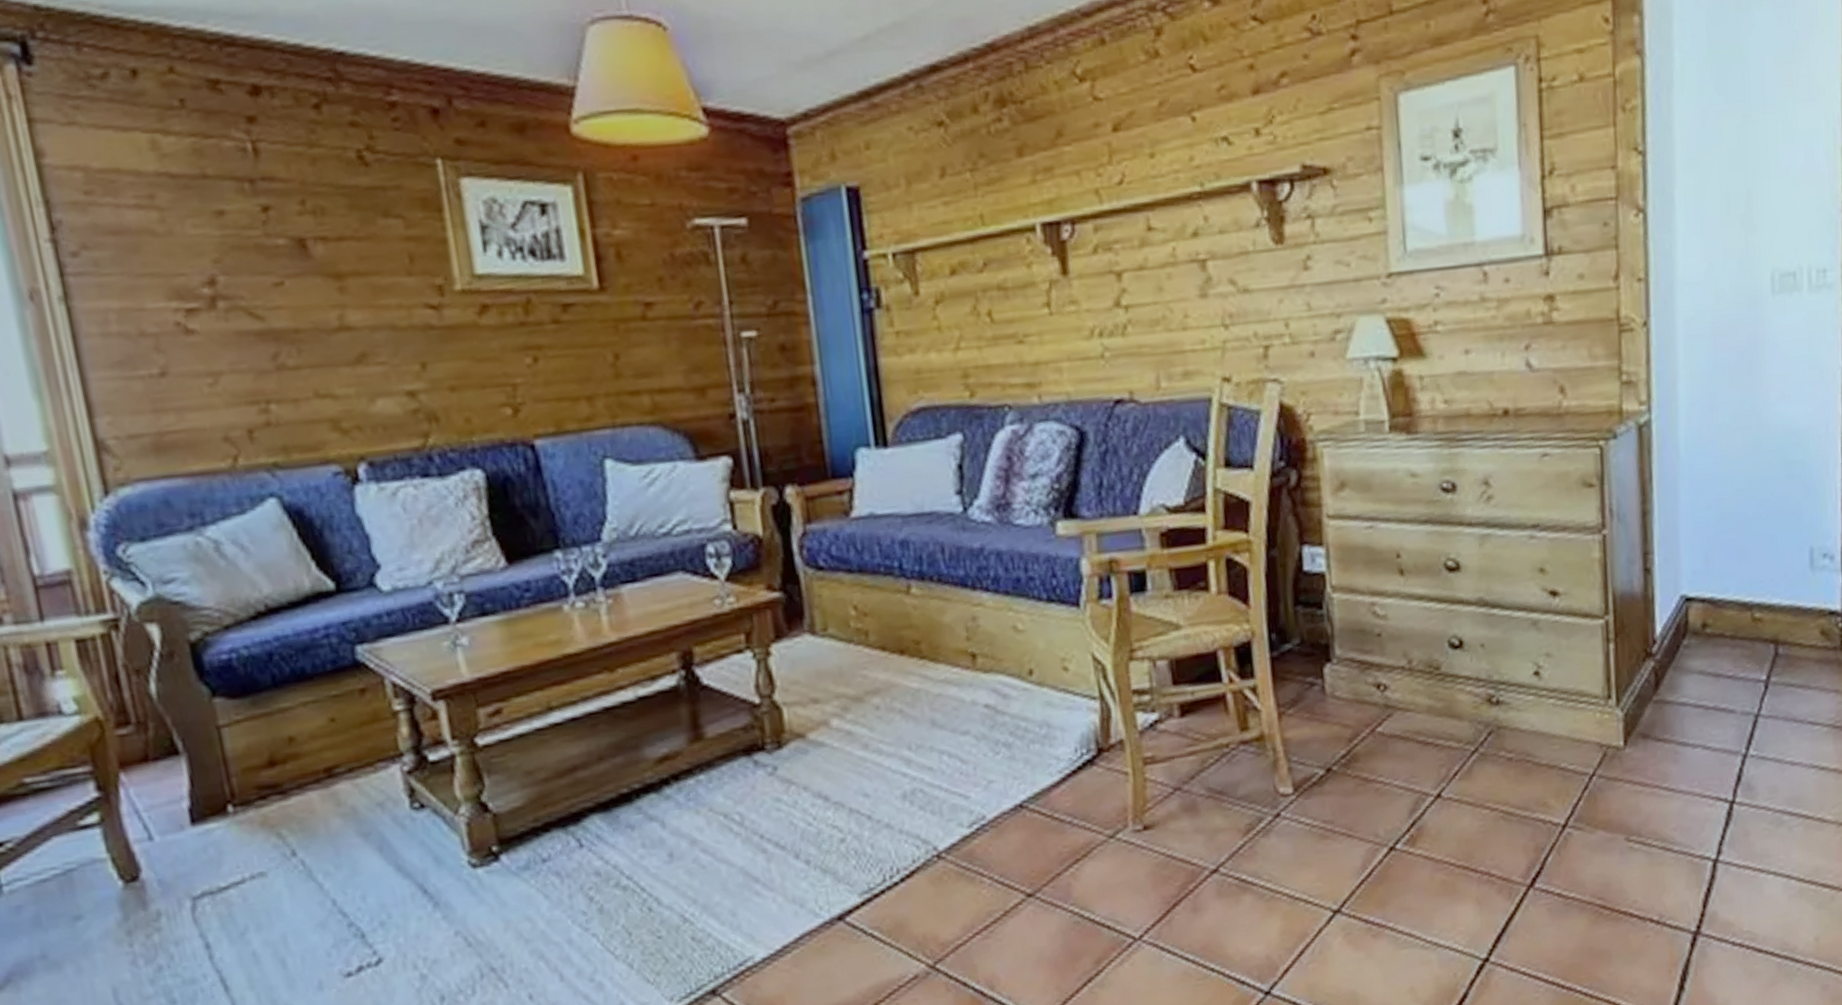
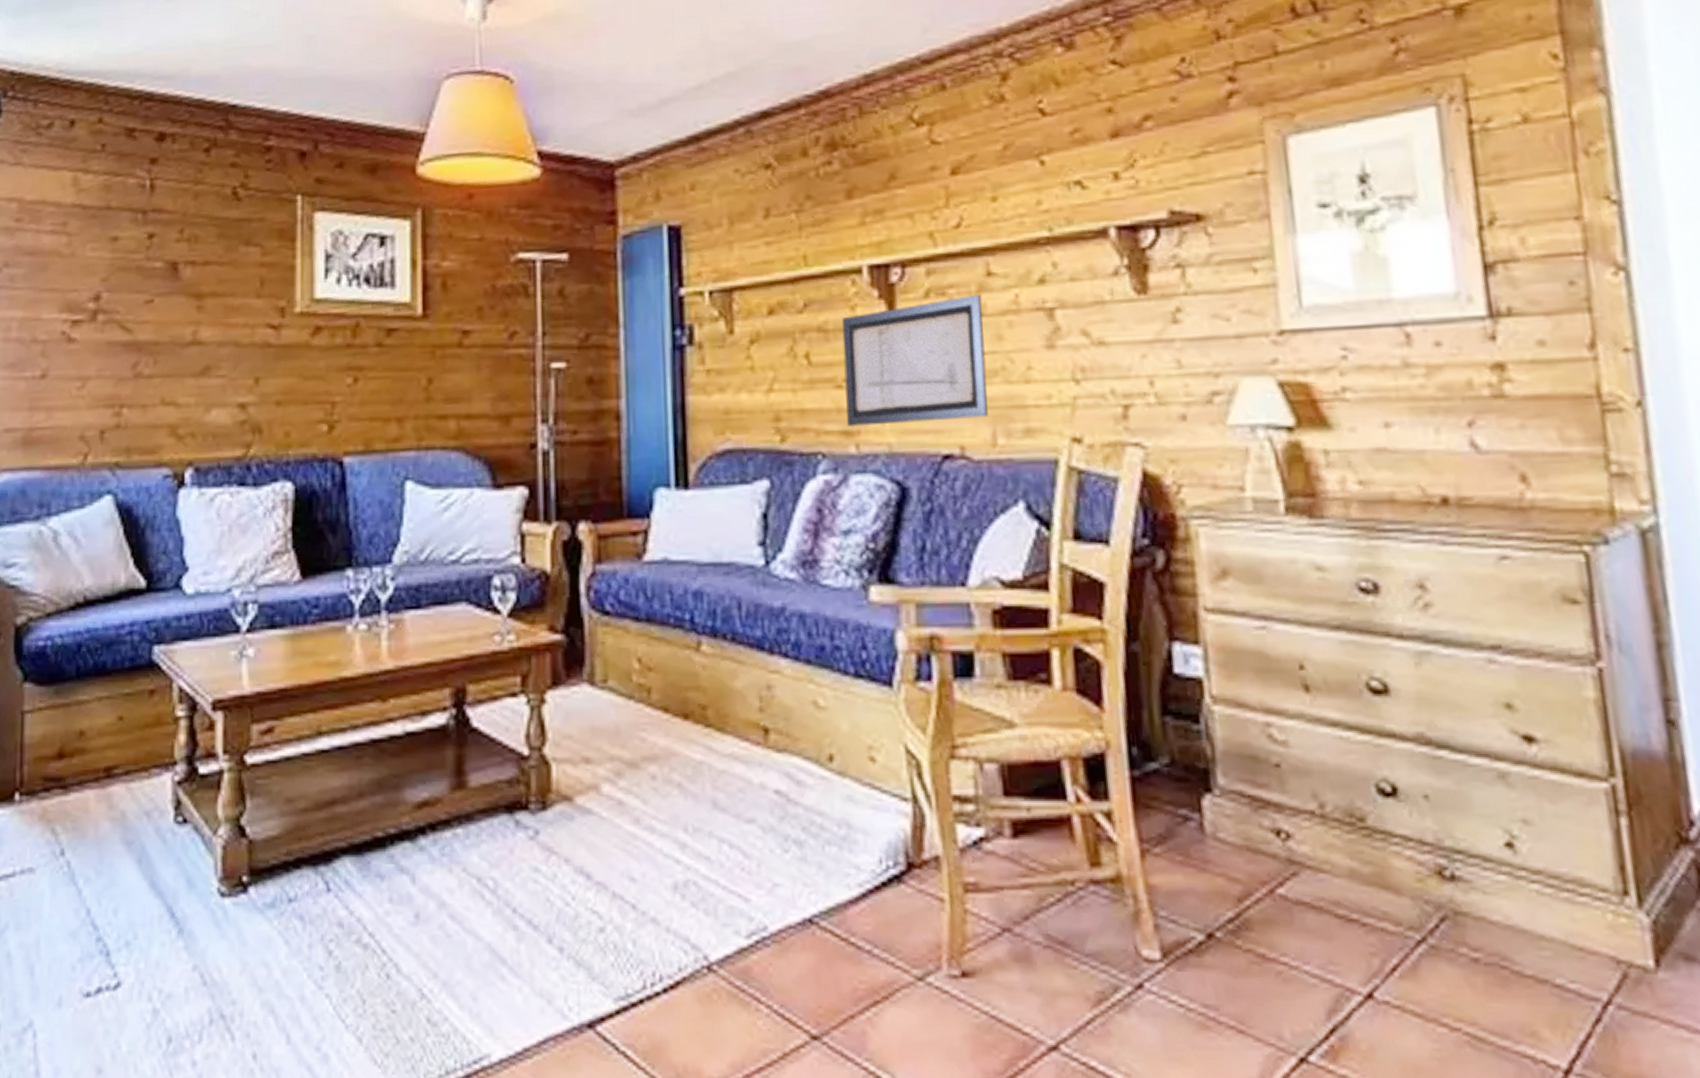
wall art: none [1020,249,1152,379] -> present [842,295,988,427]

